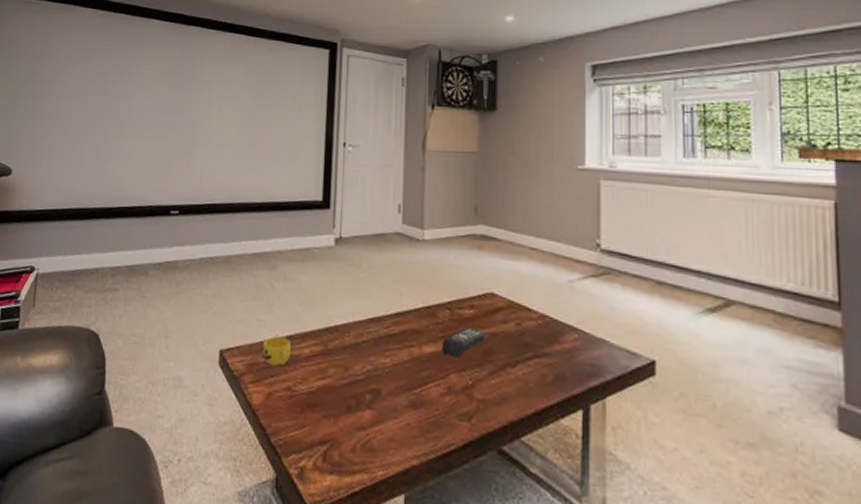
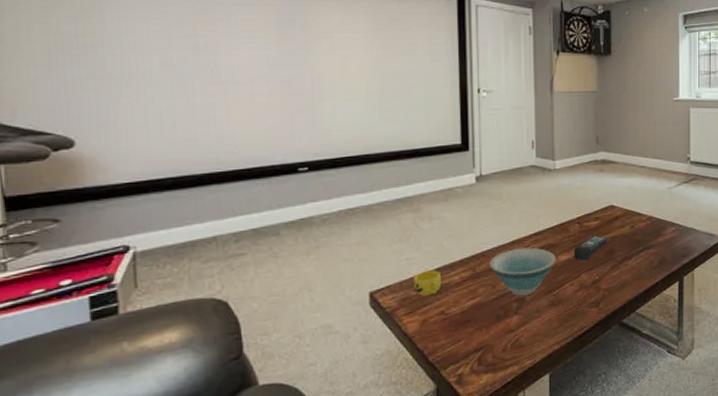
bowl: none [343,328,420,387] -> present [489,247,556,296]

